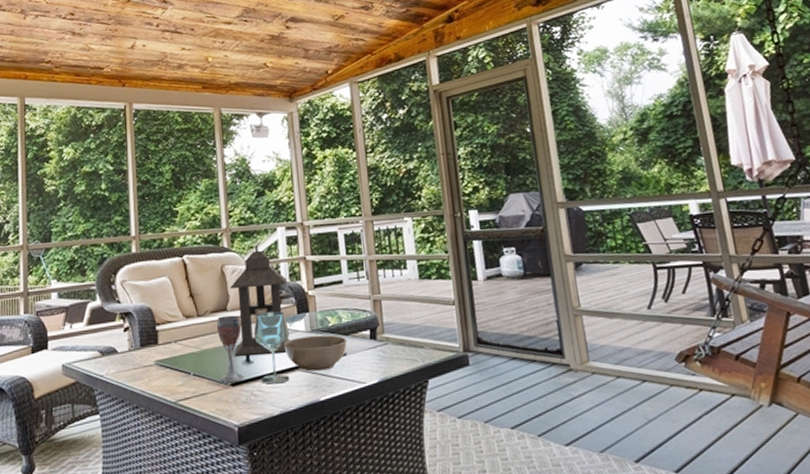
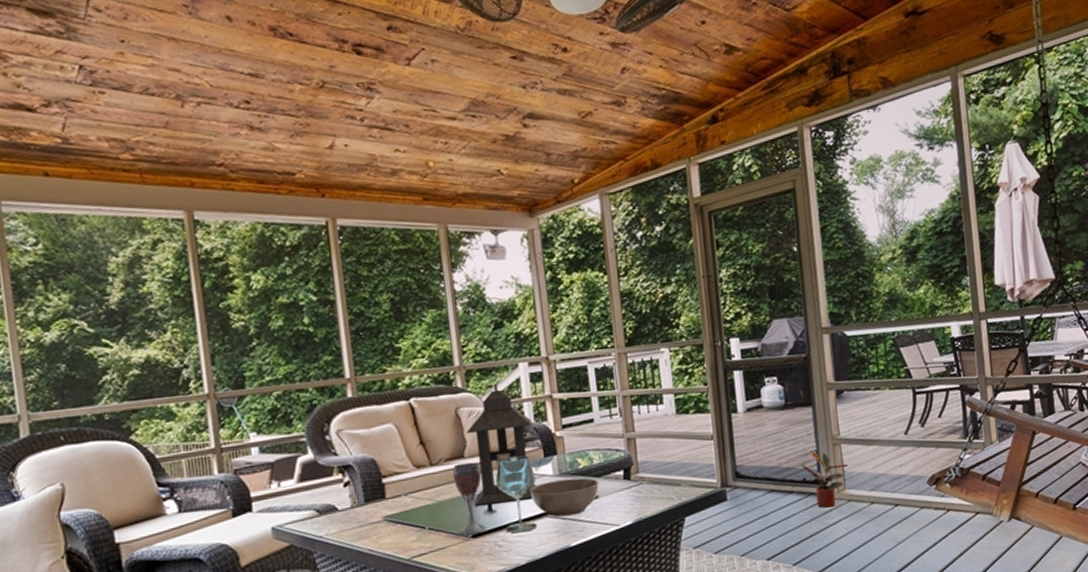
potted plant: none [541,320,592,379] -> present [800,450,849,508]

